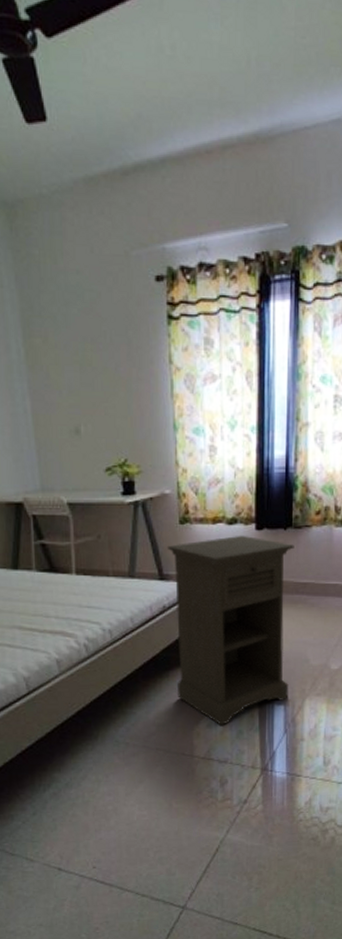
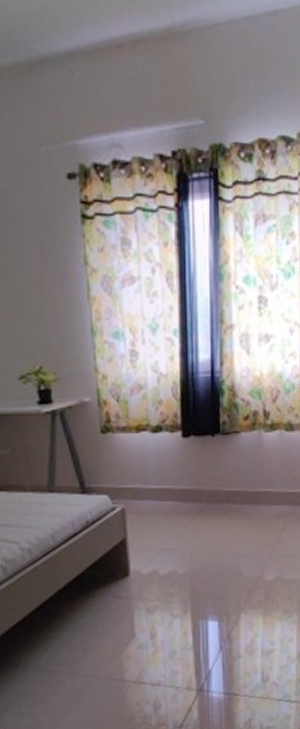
nightstand: present [167,535,295,725] -> none [88,443,223,646]

